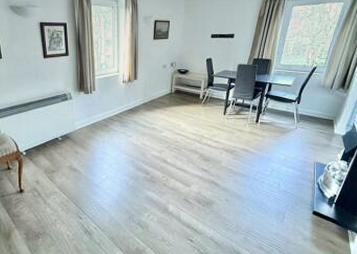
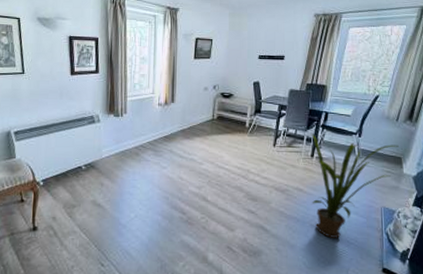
house plant: none [256,102,332,189] -> present [311,134,399,238]

